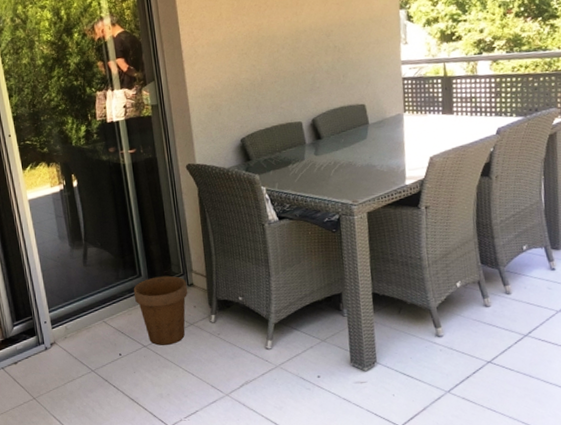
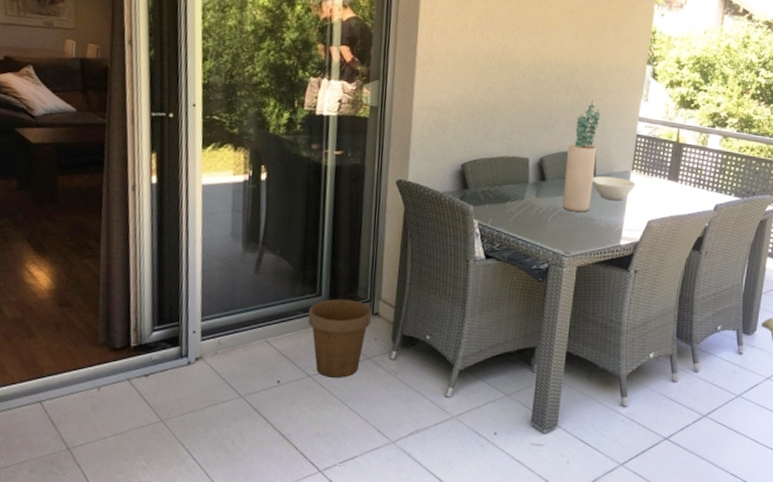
vase: none [337,55,370,163] -> present [562,99,601,213]
bowl: none [366,121,411,145] -> present [592,176,636,201]

